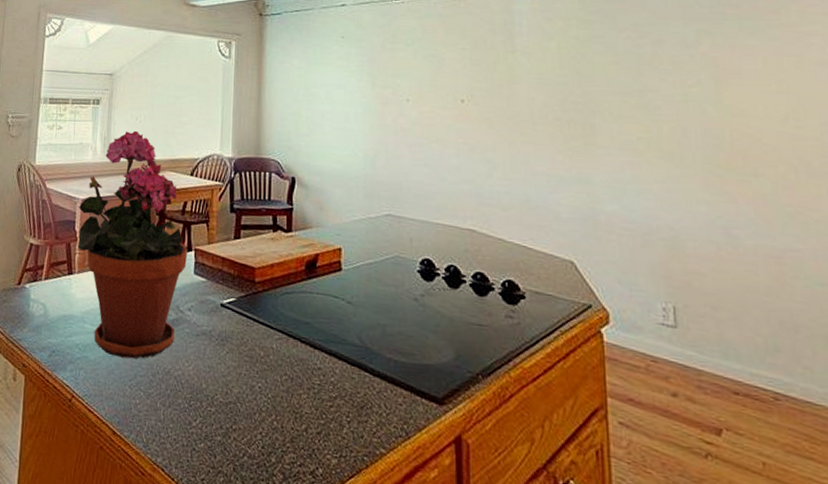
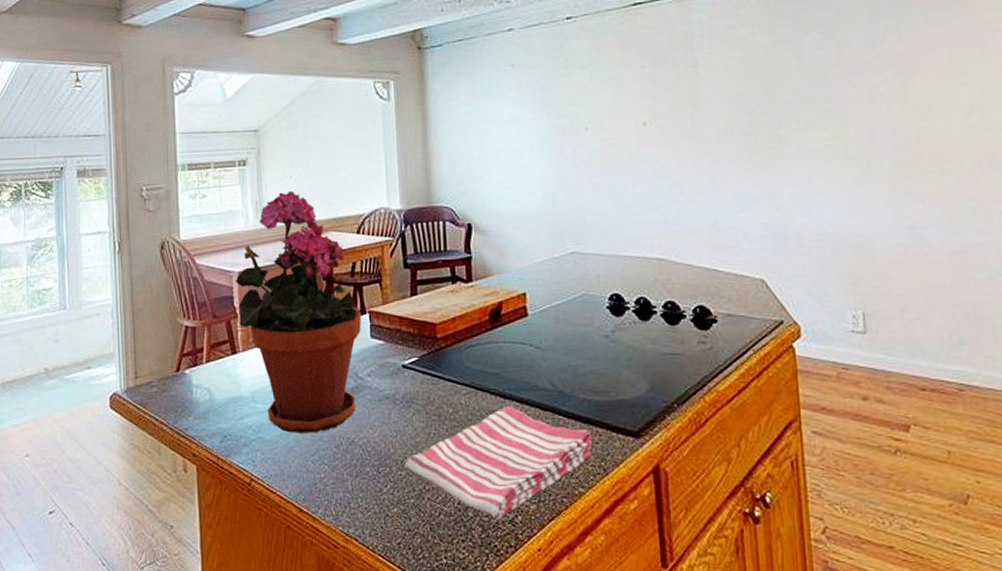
dish towel: none [215,355,397,470] -> present [405,405,593,520]

